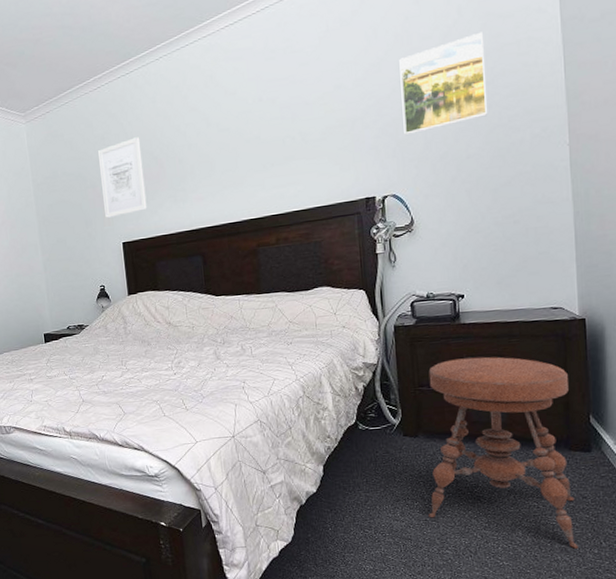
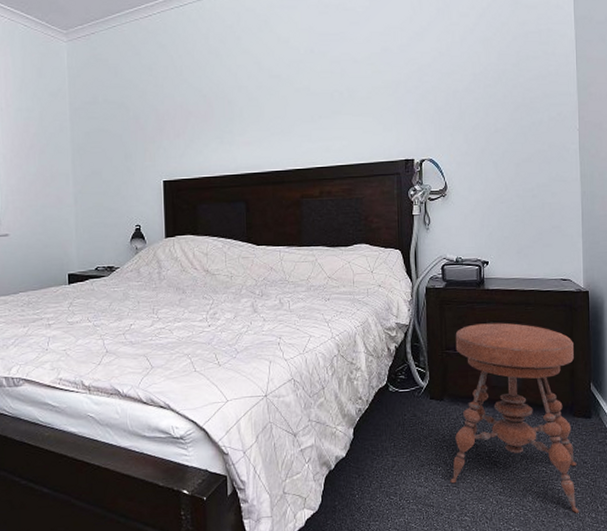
wall art: present [97,137,147,218] -> none [143,72,192,153]
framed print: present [399,31,487,135] -> none [440,17,513,103]

